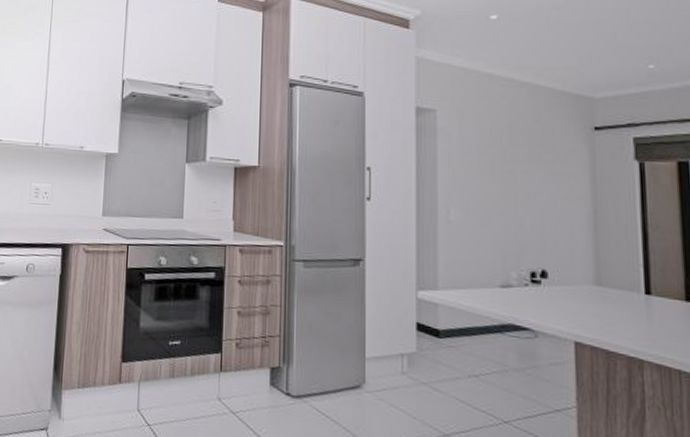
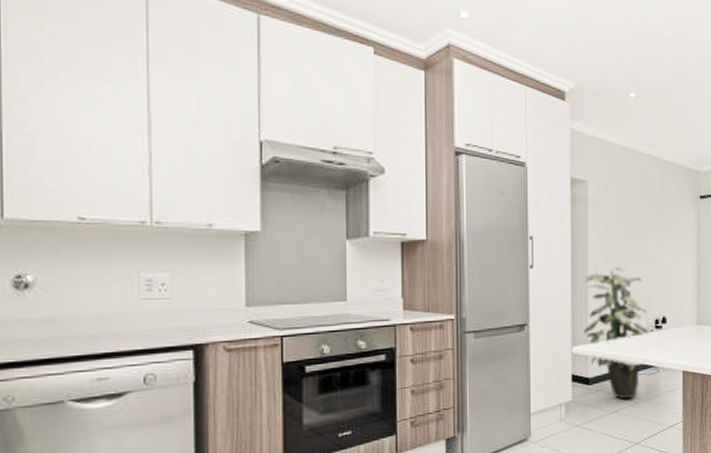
indoor plant: none [431,206,521,364] -> present [583,267,649,400]

